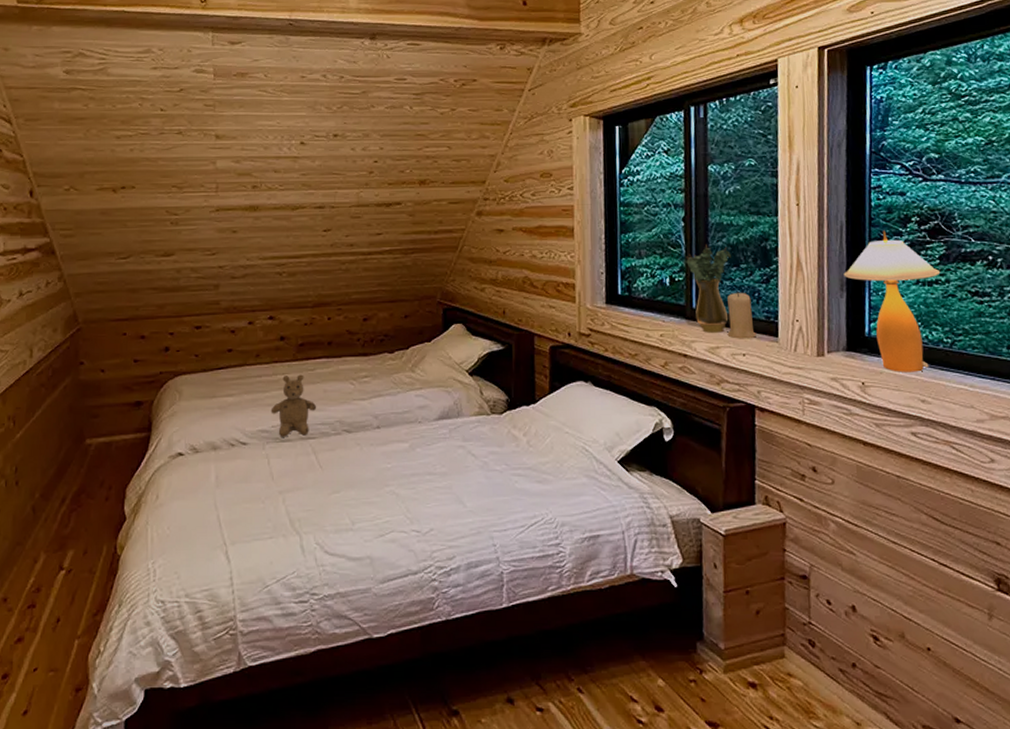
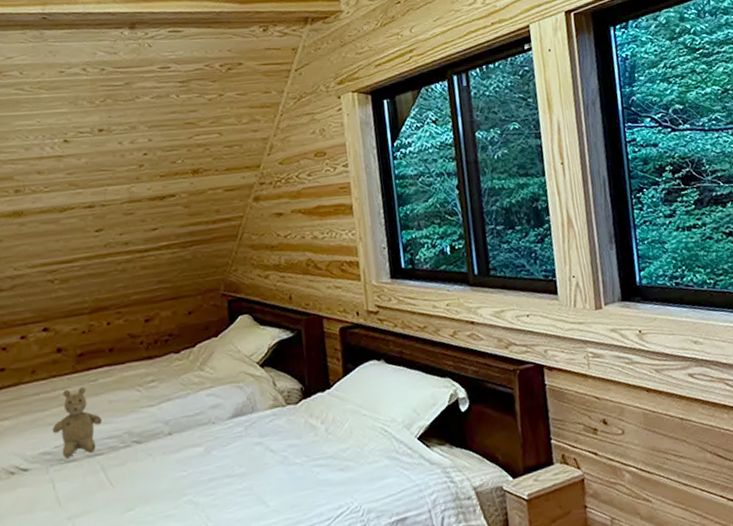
vase: present [686,244,731,334] -> none [463,210,509,299]
candle: present [727,292,756,339] -> none [506,254,537,301]
table lamp: present [843,230,941,372] -> none [611,181,697,317]

